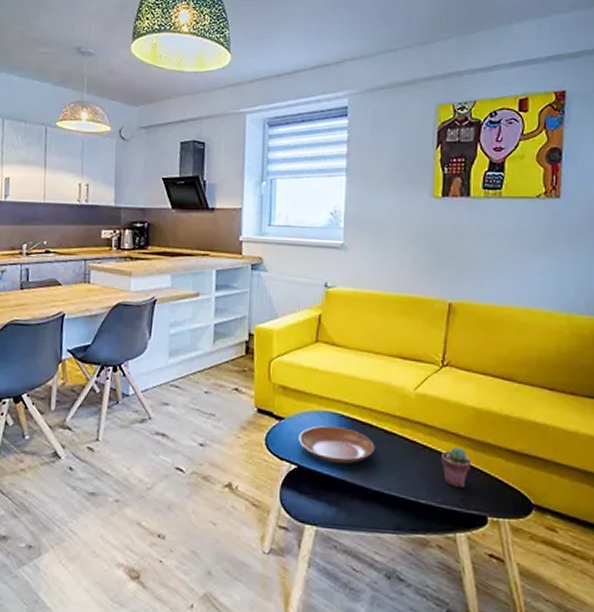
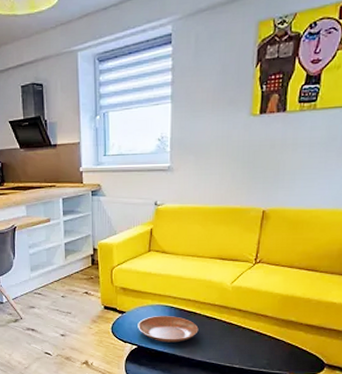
potted succulent: present [442,447,472,488] -> none [252,325,277,355]

